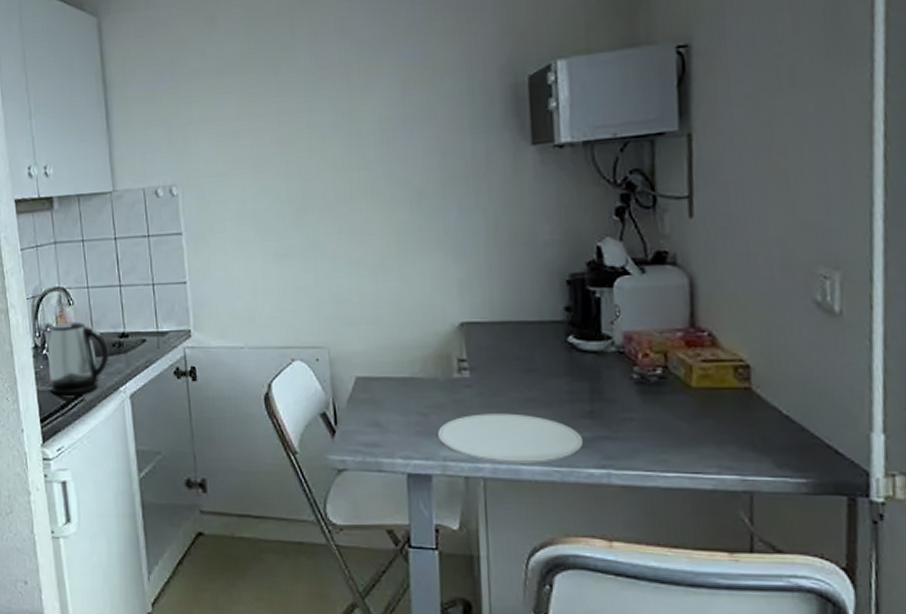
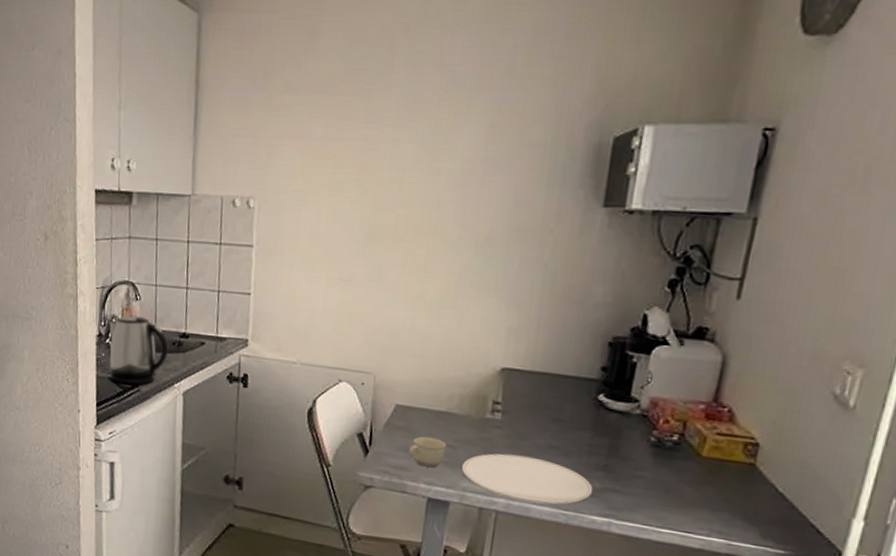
cup: none [378,407,418,440] -> present [408,436,447,468]

